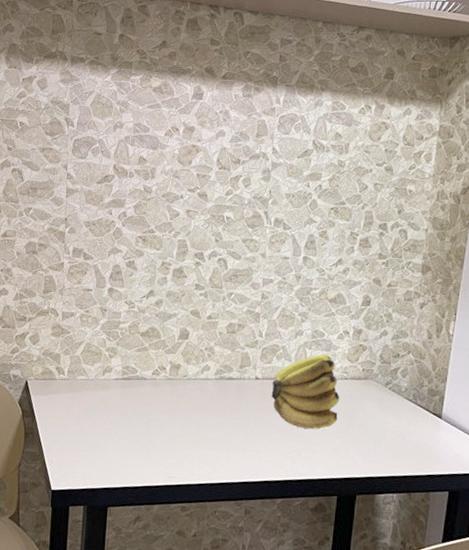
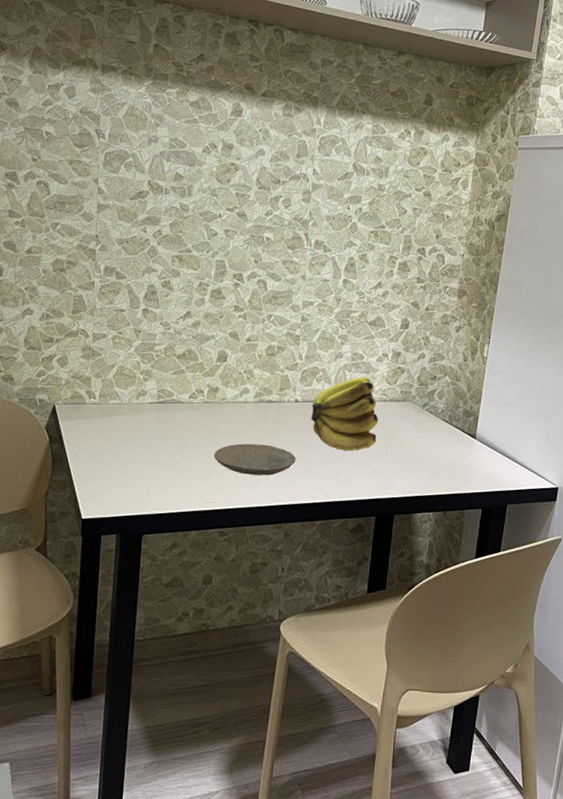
plate: none [176,420,256,452] -> present [214,443,296,476]

